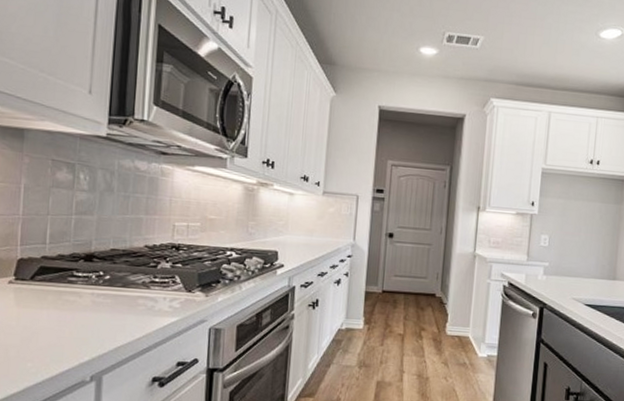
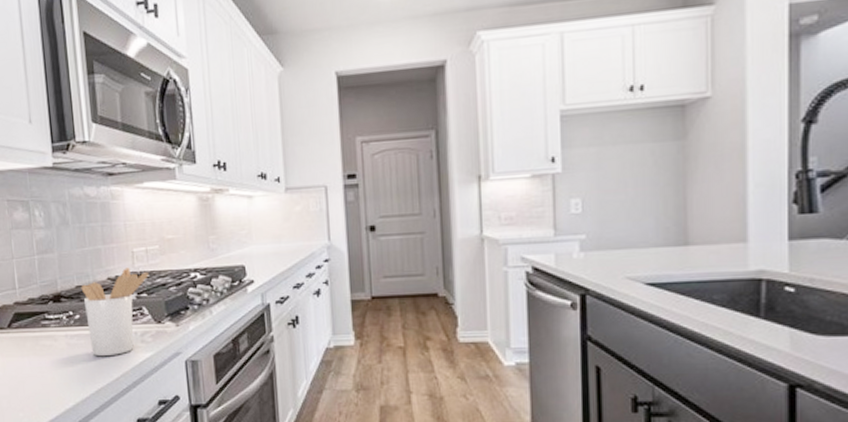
utensil holder: none [116,238,187,317] -> present [81,267,150,357]

